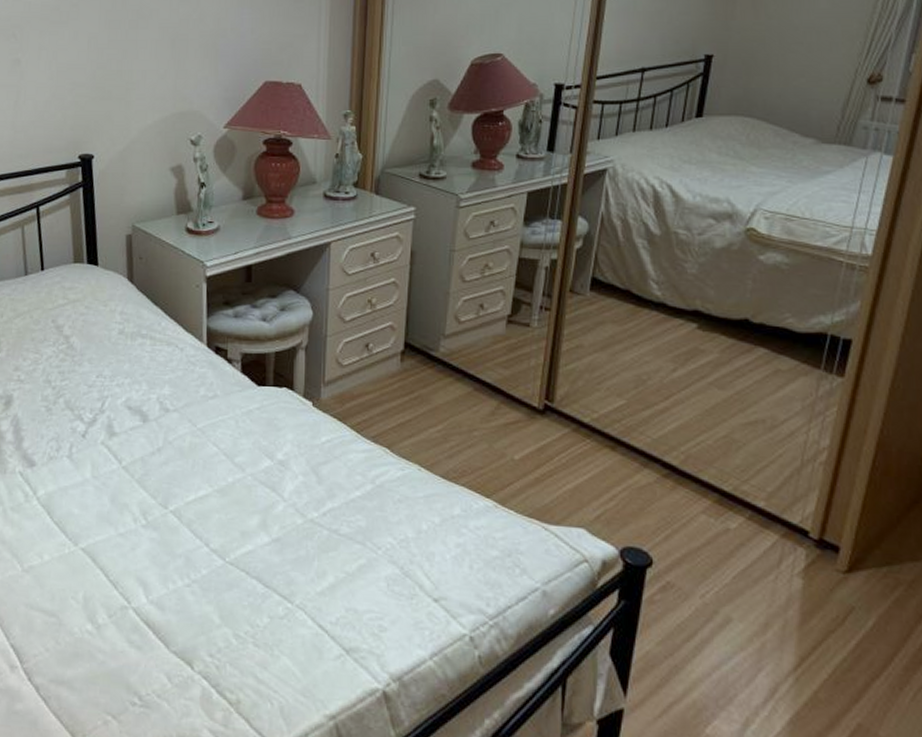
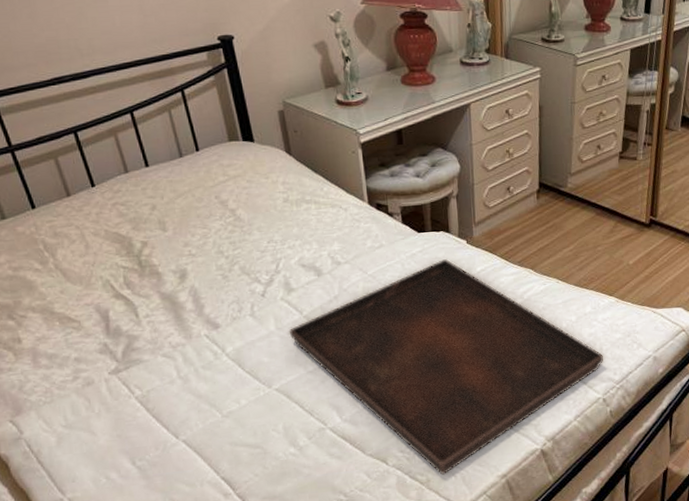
serving tray: none [104,421,474,699] -> present [289,259,604,475]

